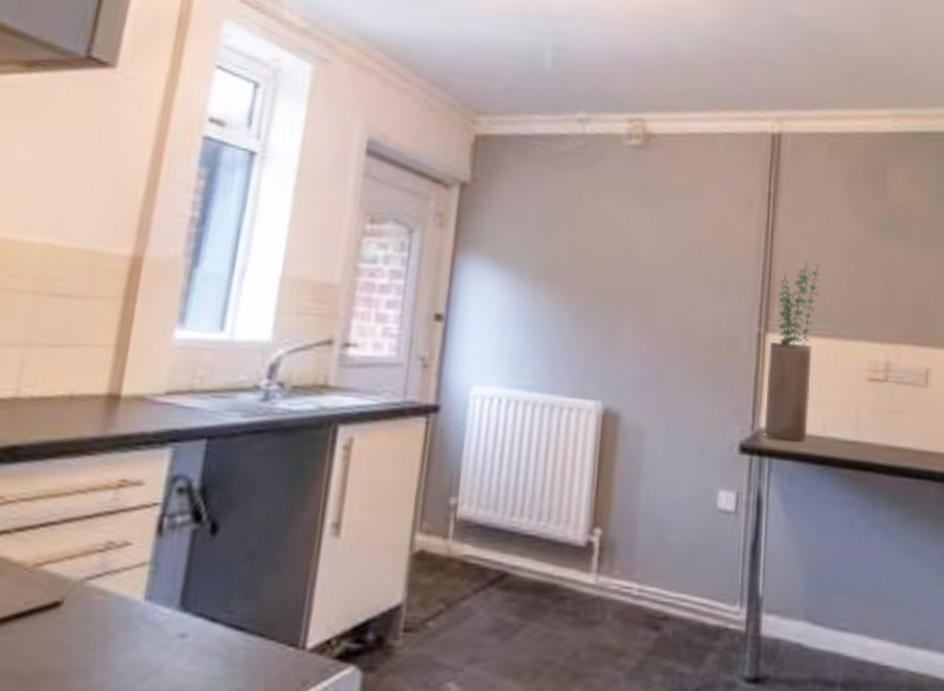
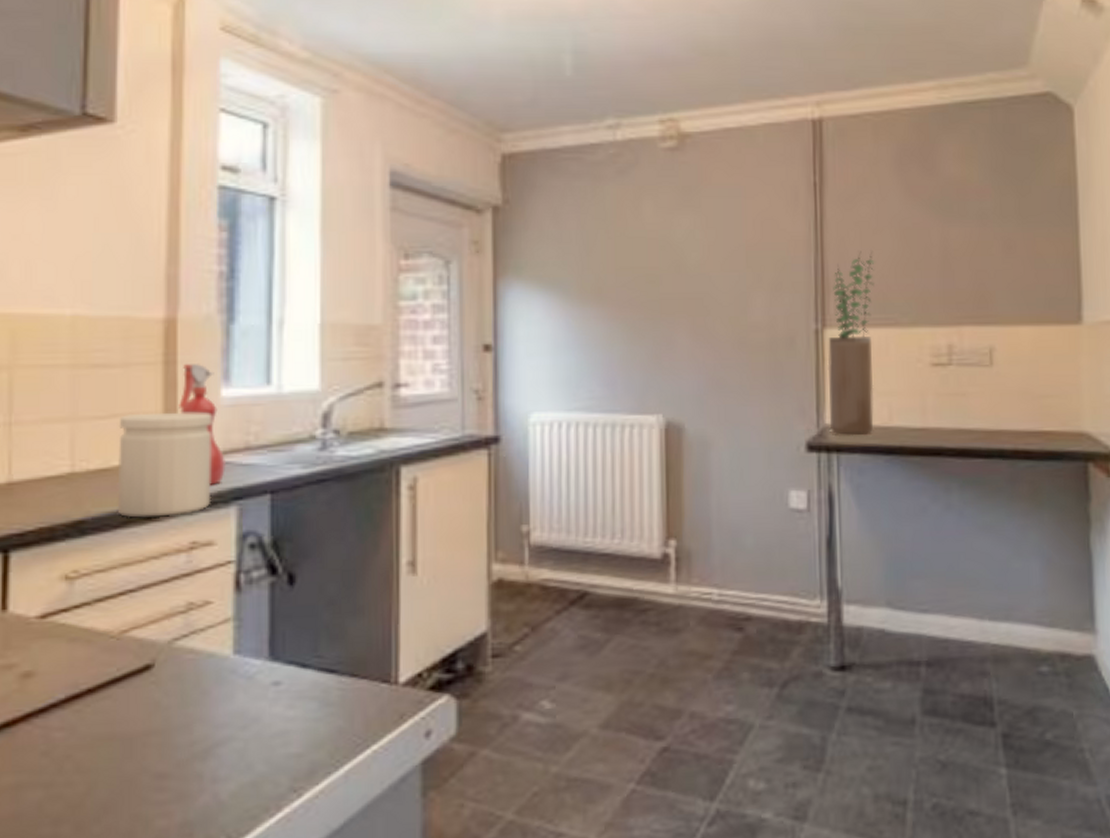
jar: none [53,346,163,452] -> present [117,412,213,518]
spray bottle: none [130,301,171,424] -> present [179,363,225,485]

